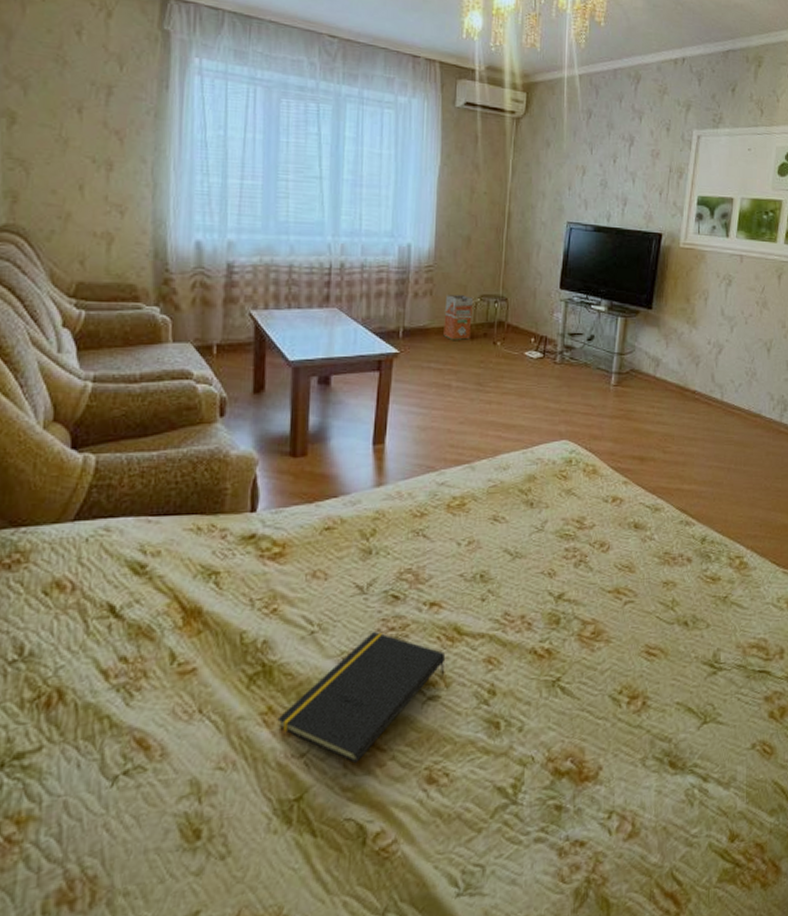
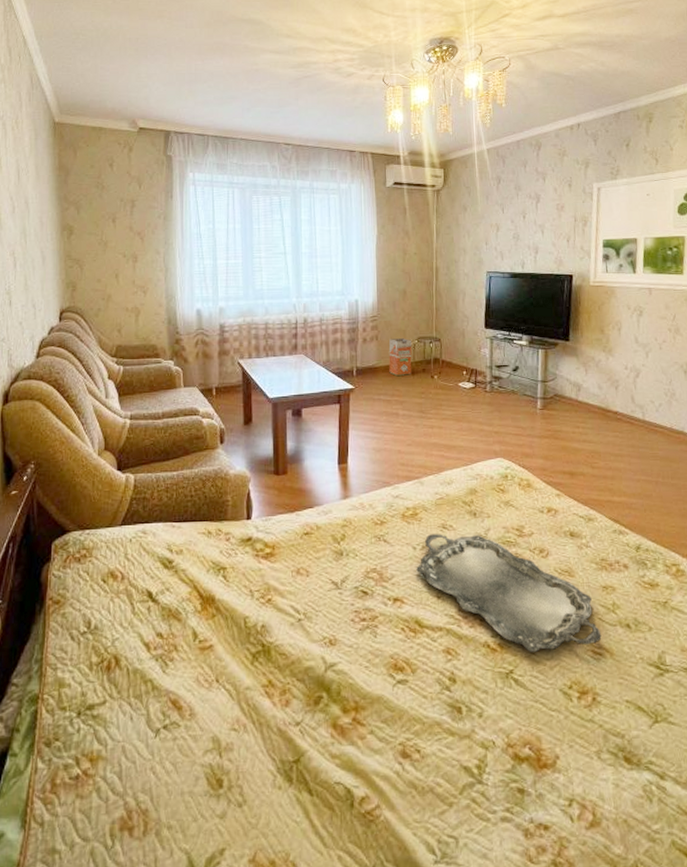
notepad: present [277,632,446,764] -> none [276,622,410,735]
serving tray: none [459,527,658,657] -> present [416,534,602,652]

